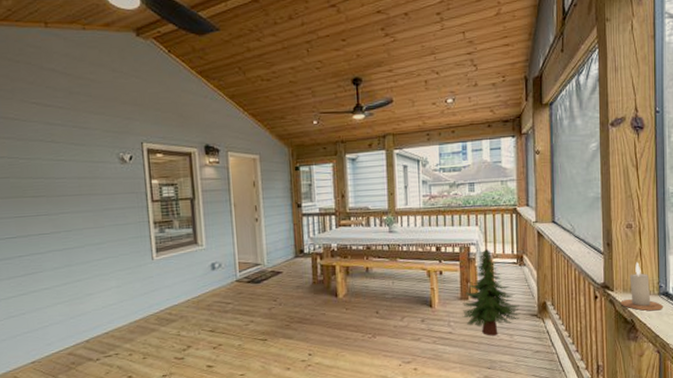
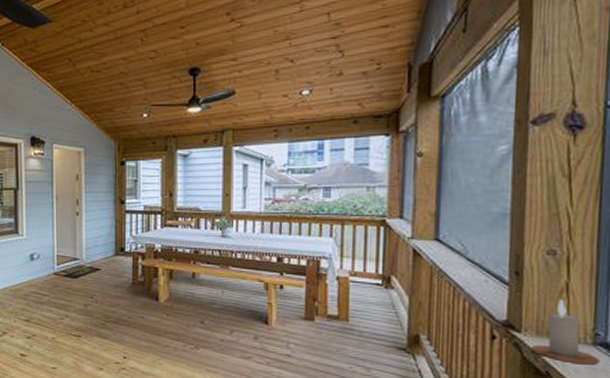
tree: present [462,249,521,336] -> none [305,265,383,366]

